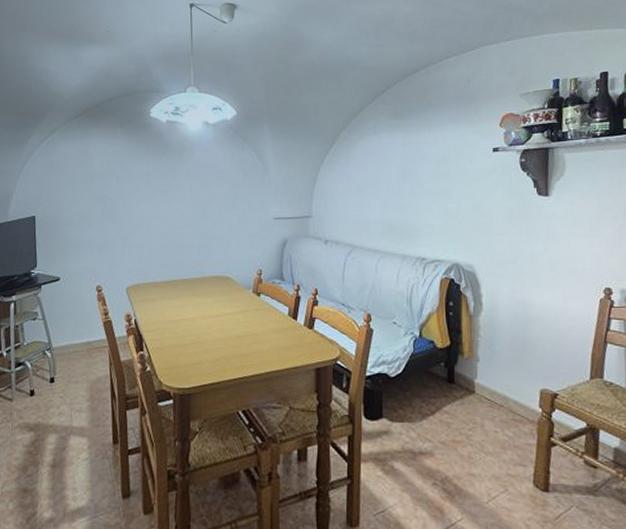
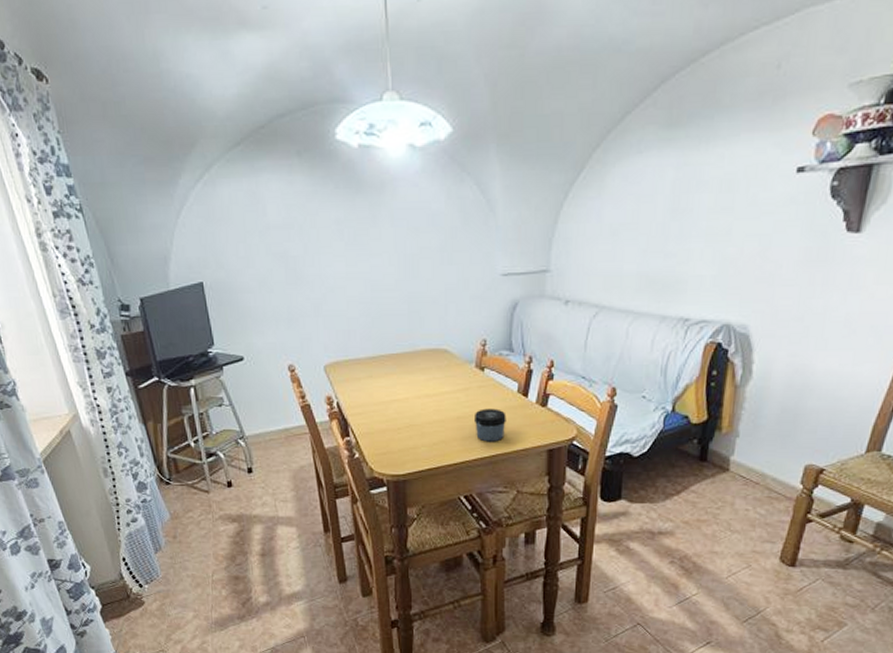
jar: none [252,329,279,360] -> present [475,408,506,442]

